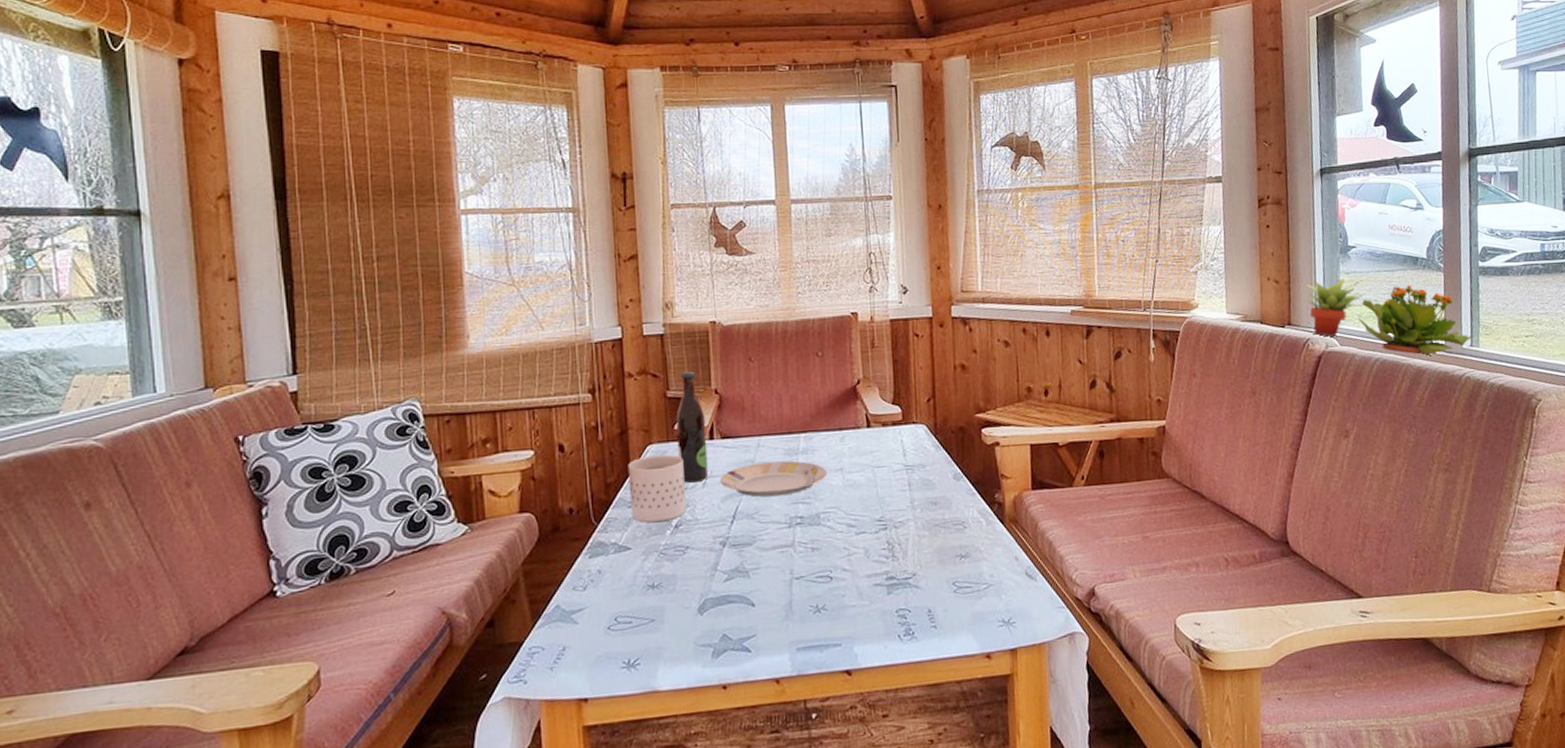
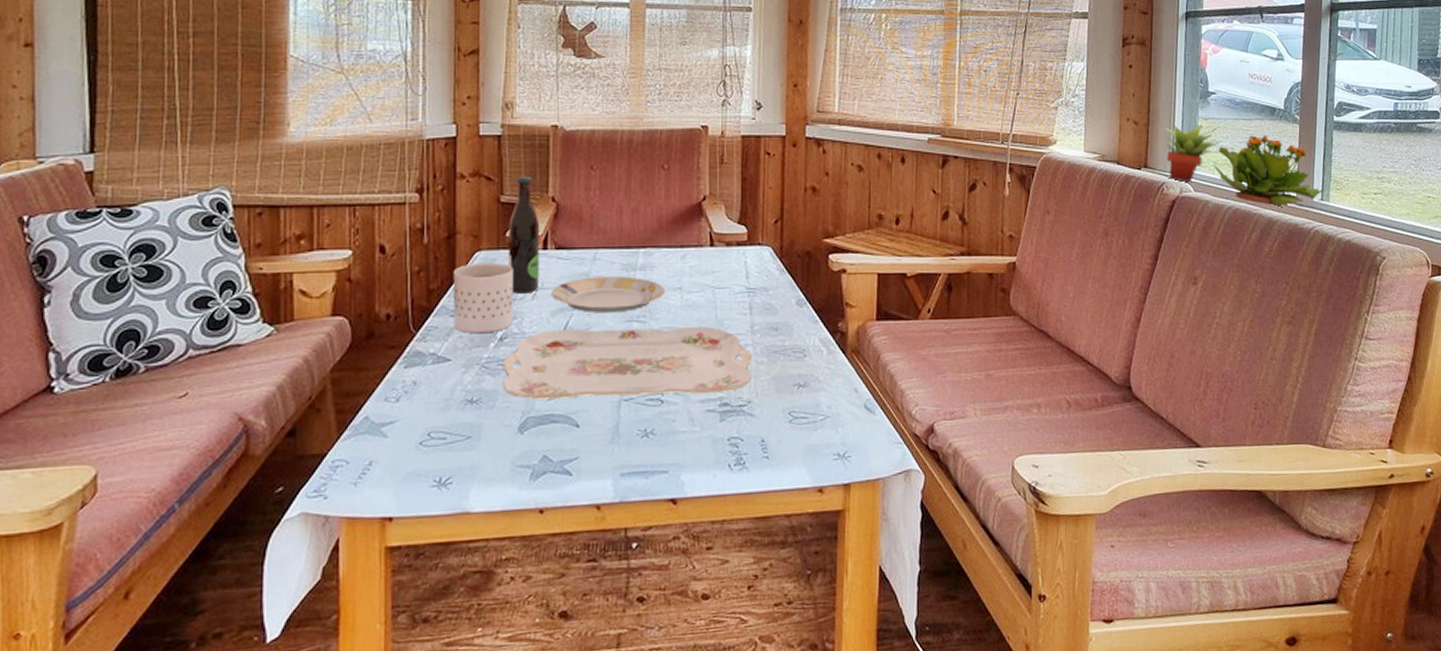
serving tray: none [679,504,915,582] -> present [502,326,752,400]

